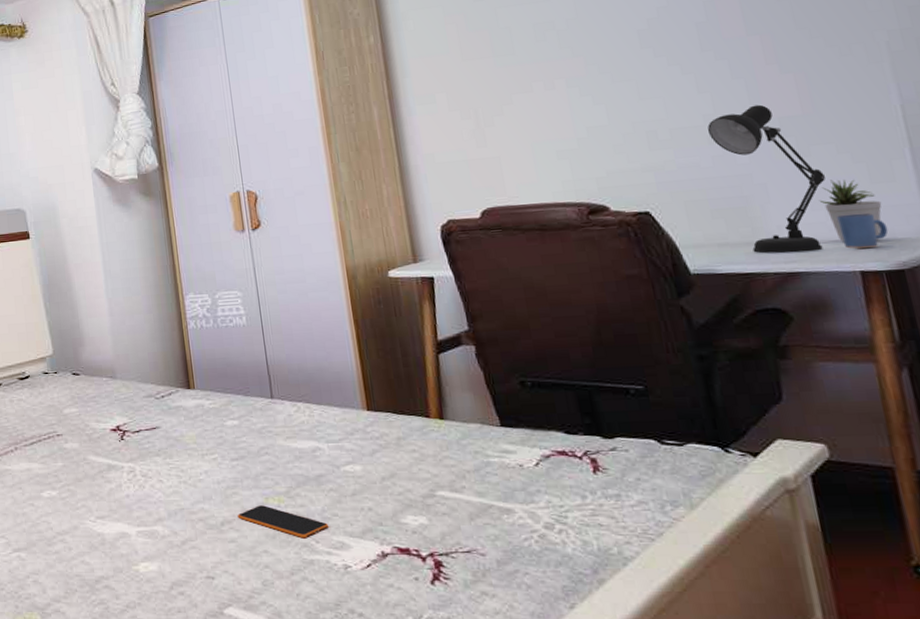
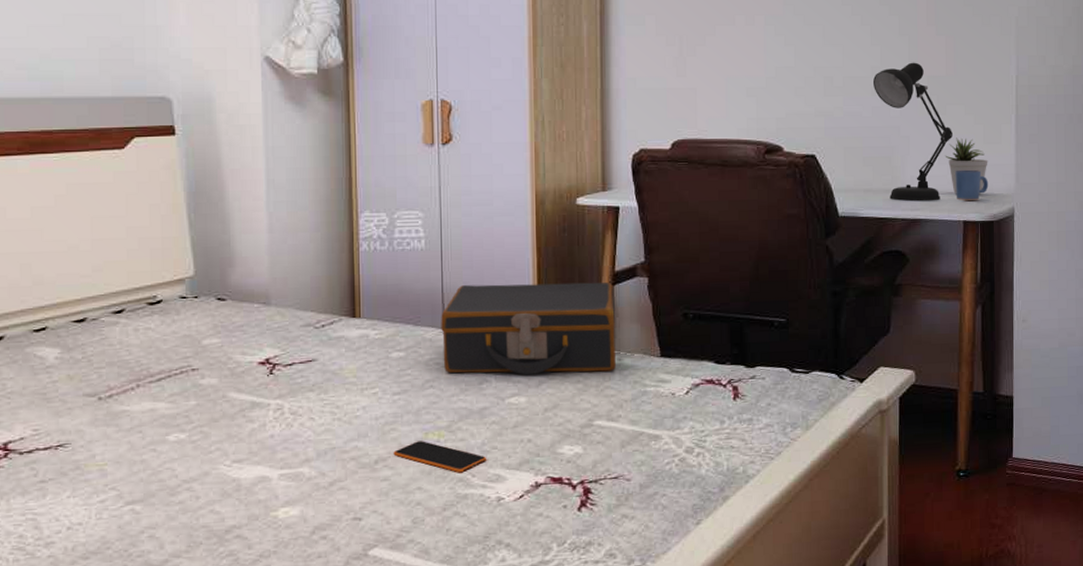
suitcase: none [268,351,452,444] -> present [441,282,616,375]

